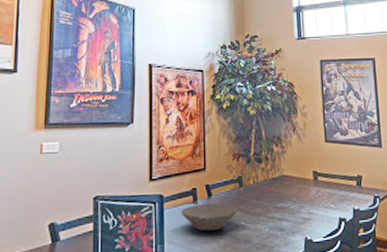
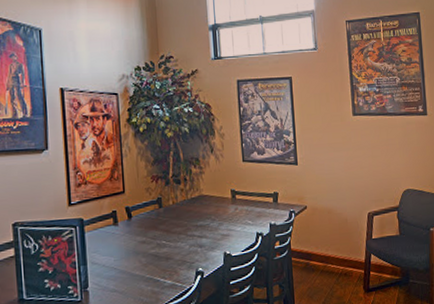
bowl: present [181,203,238,231] -> none [102,224,158,251]

